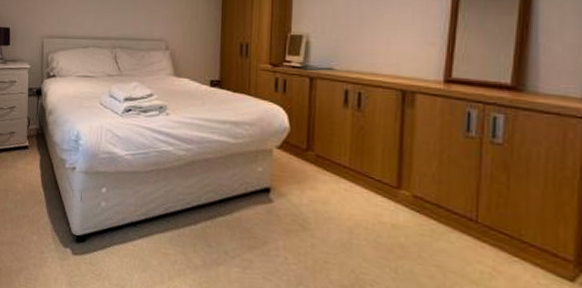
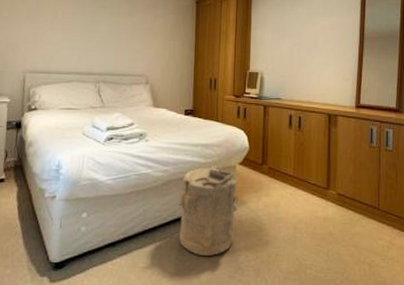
laundry hamper: none [203,147,275,252] -> present [178,165,238,256]

